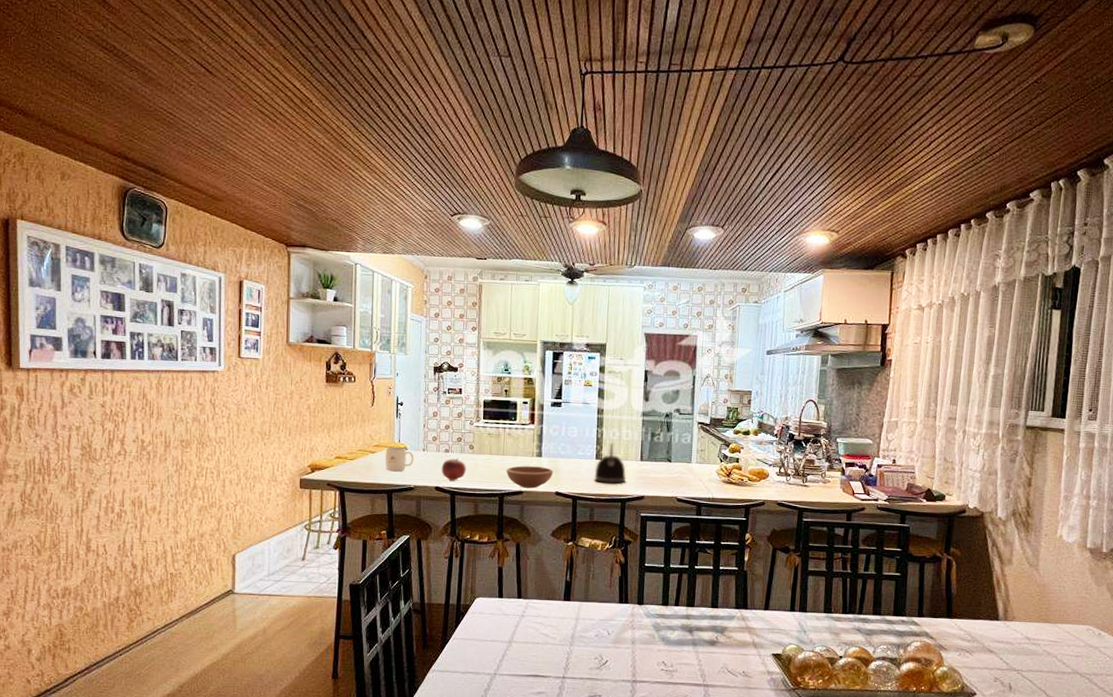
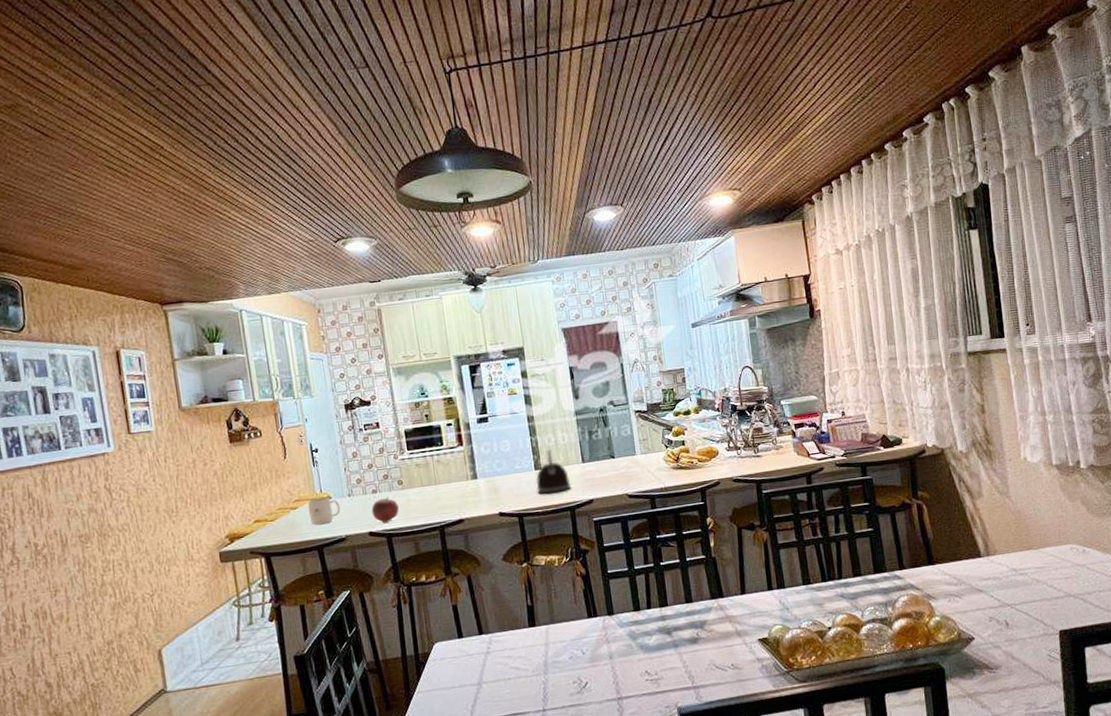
bowl: present [505,465,554,489] -> none [441,489,493,516]

